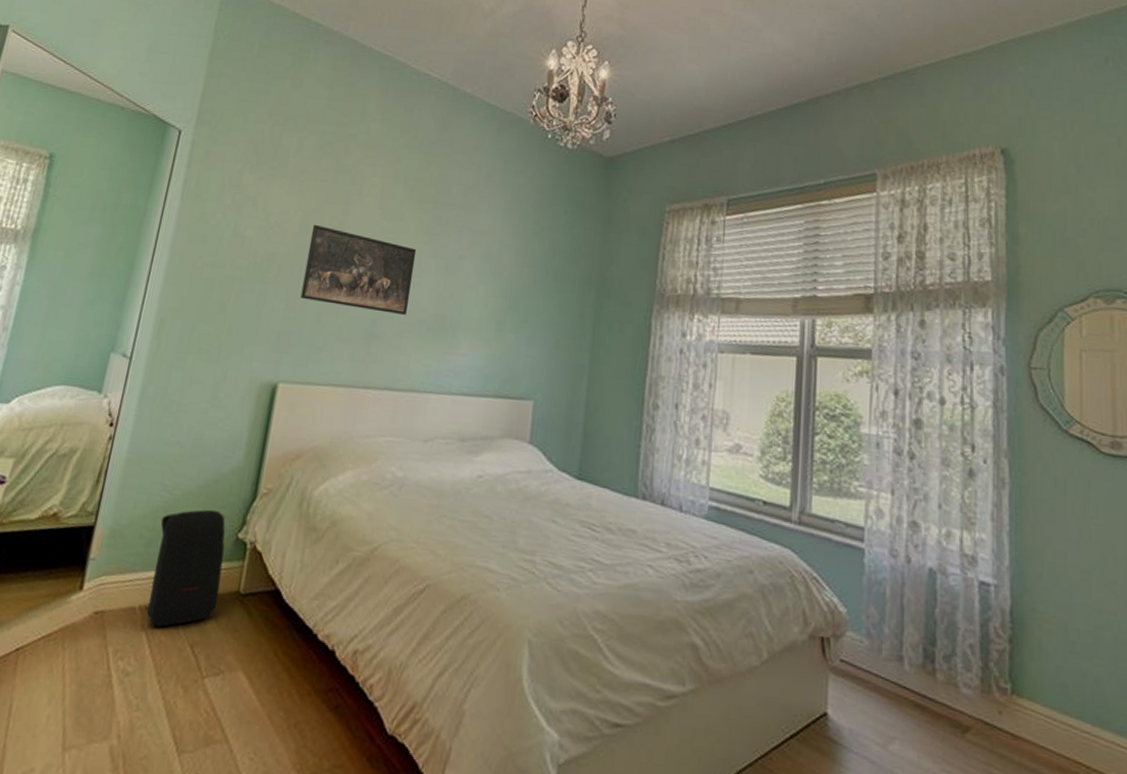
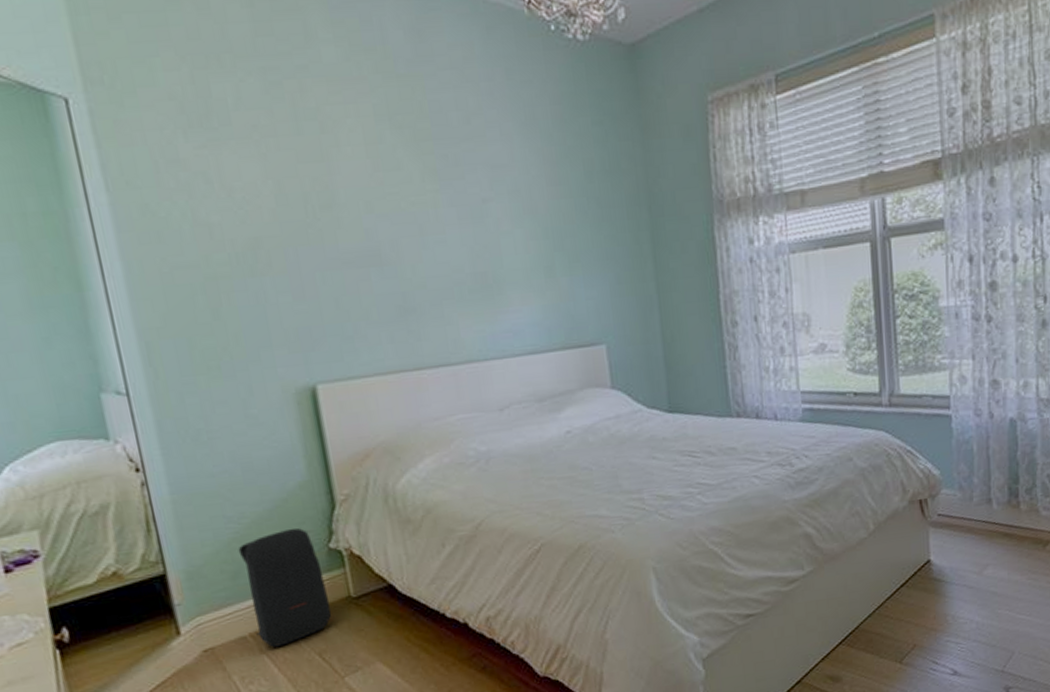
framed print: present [300,224,417,315] -> none [291,192,439,286]

